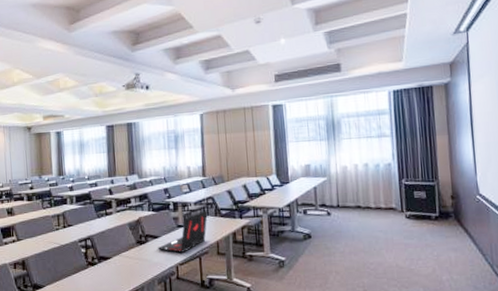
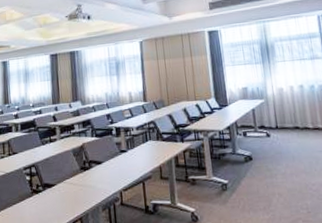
laptop: present [157,210,208,253] -> none [101,134,150,178]

